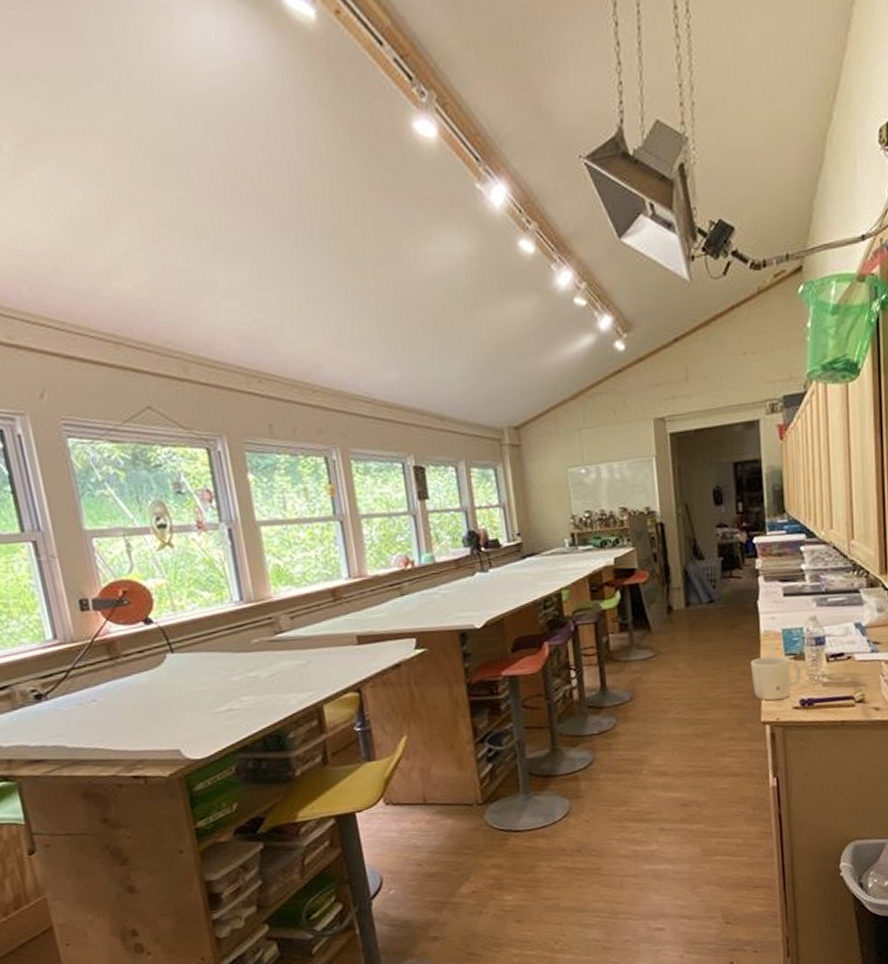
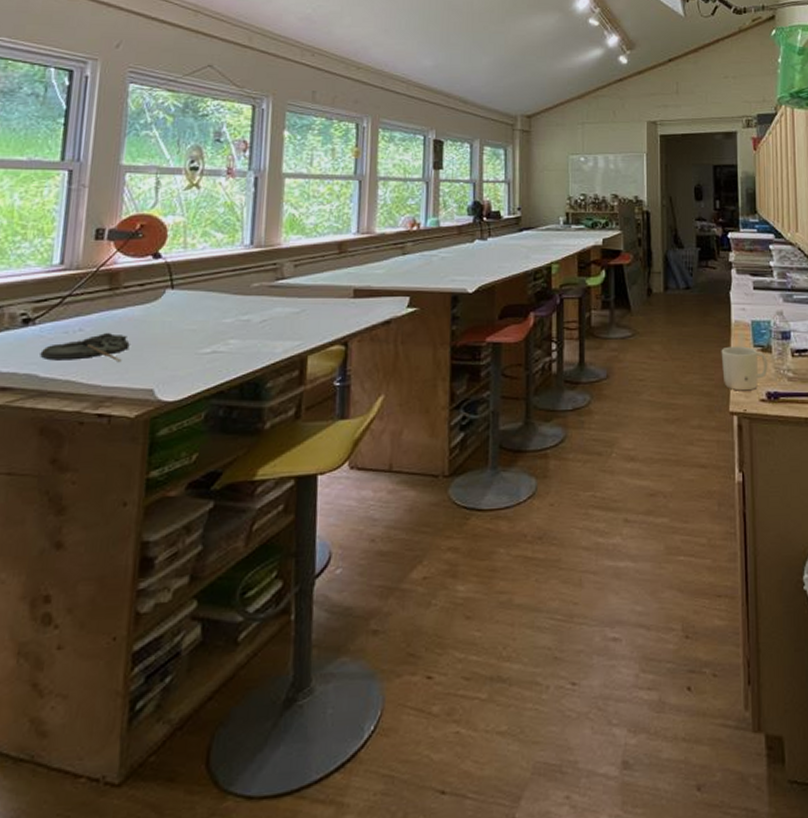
paint palette: none [61,700,146,732] -> present [40,332,130,363]

